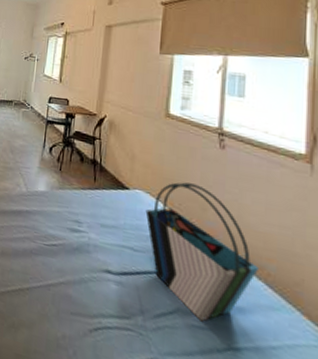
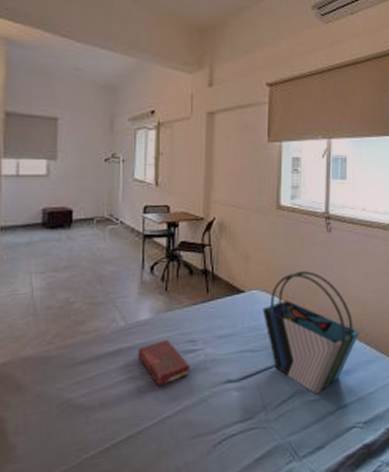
book: none [33,213,75,255] -> present [137,340,191,387]

